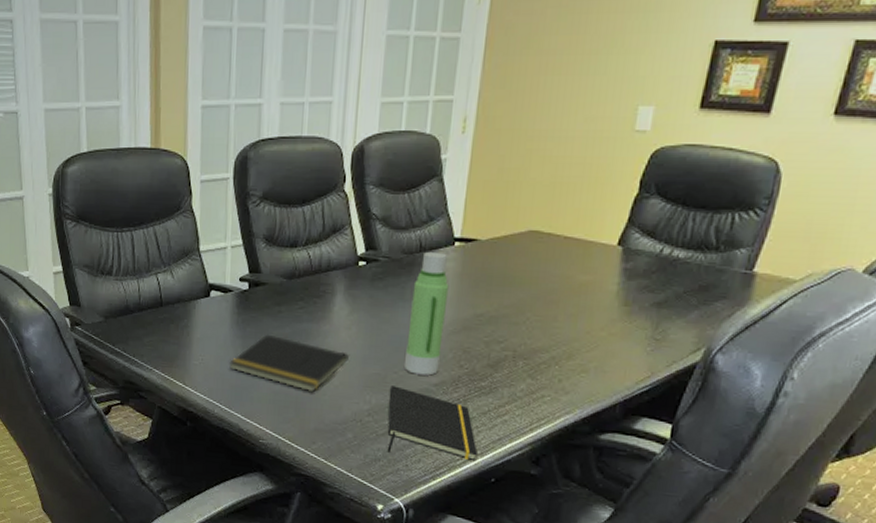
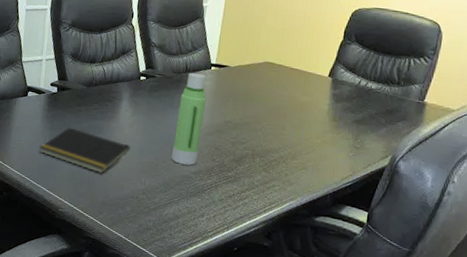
notepad: present [387,385,479,462] -> none [156,172,225,234]

